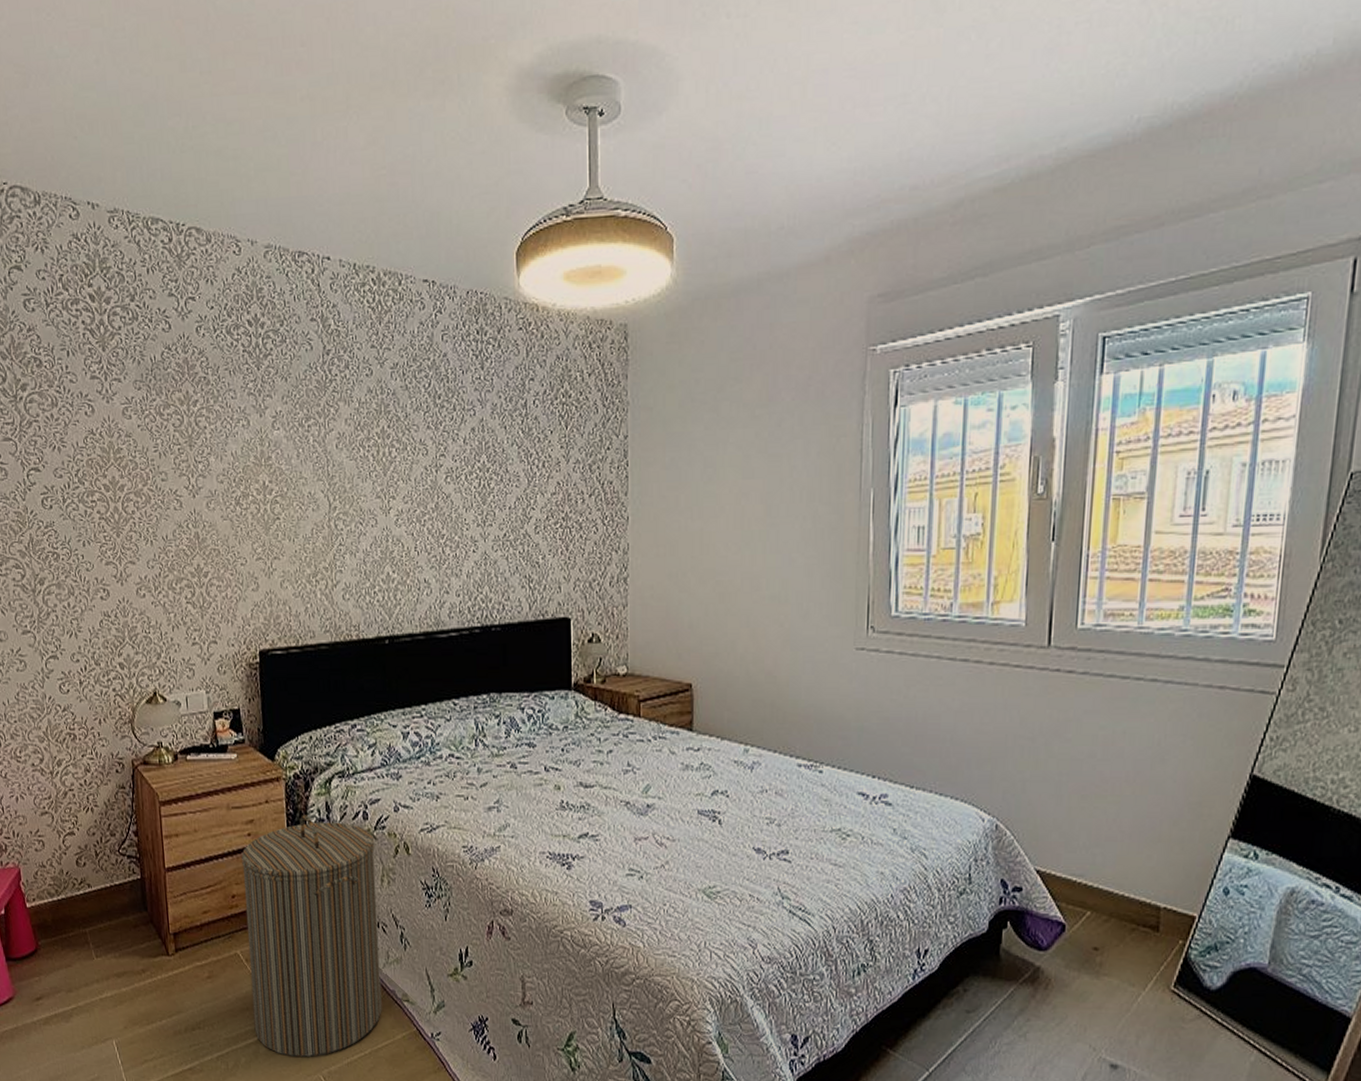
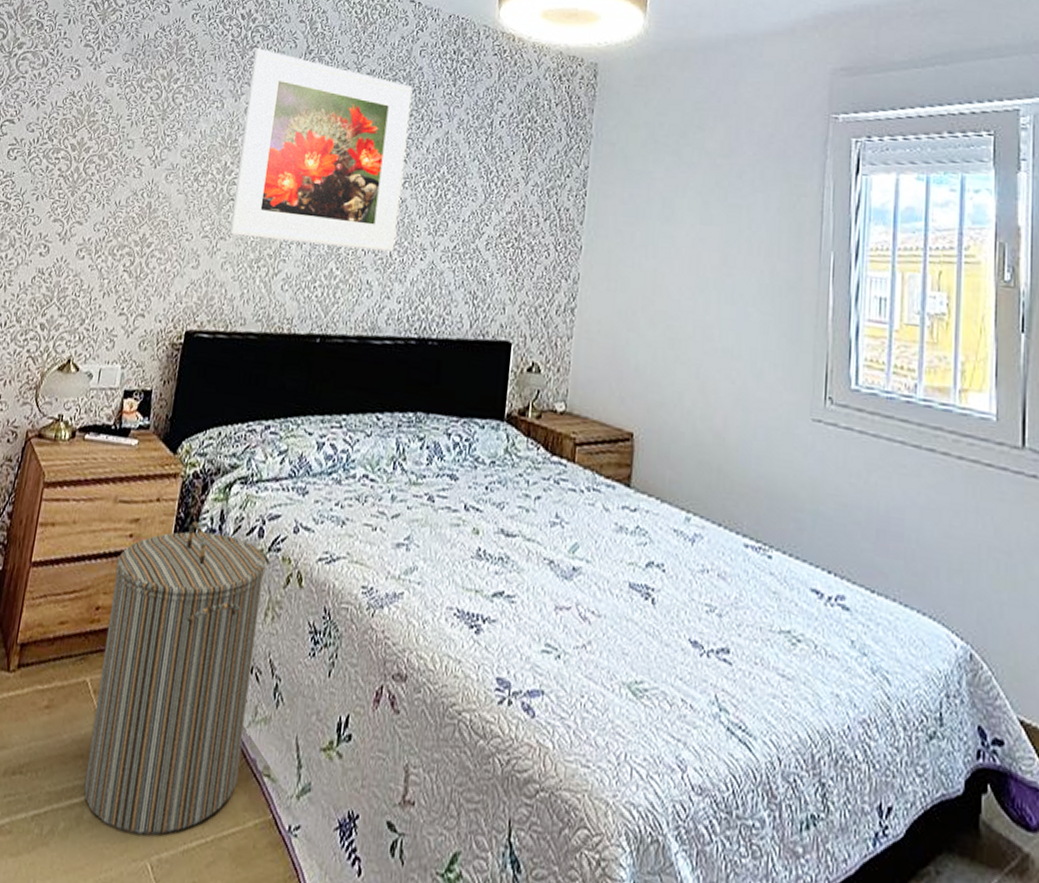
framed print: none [270,355,446,554] -> present [229,48,413,253]

